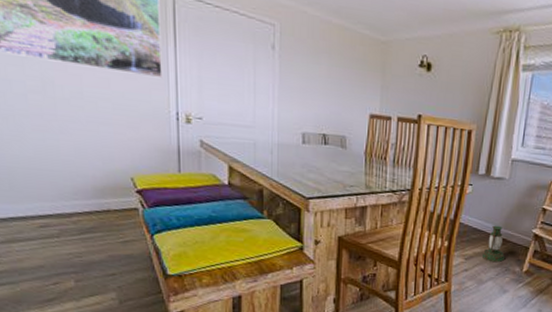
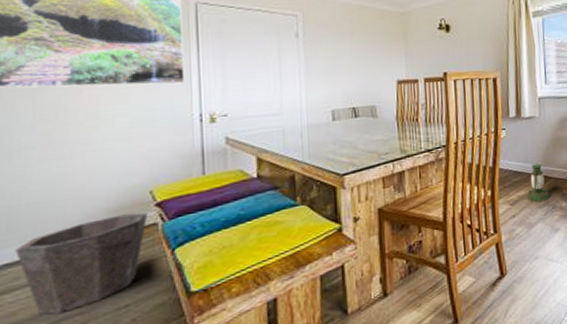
waste bin: none [18,194,129,269] -> present [15,212,147,315]

